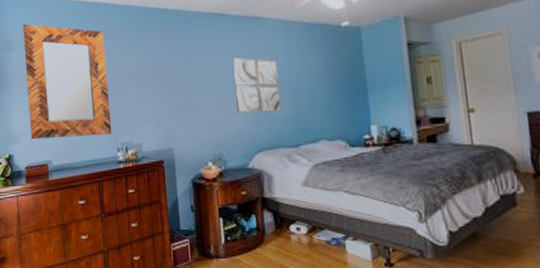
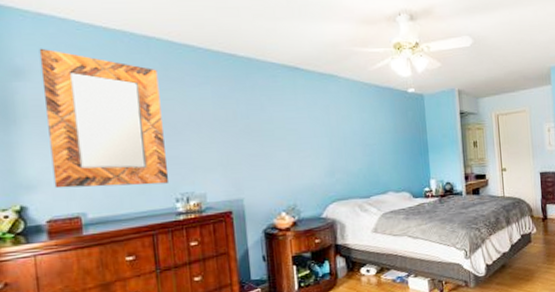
wall art: present [231,57,282,114] -> none [306,111,355,166]

